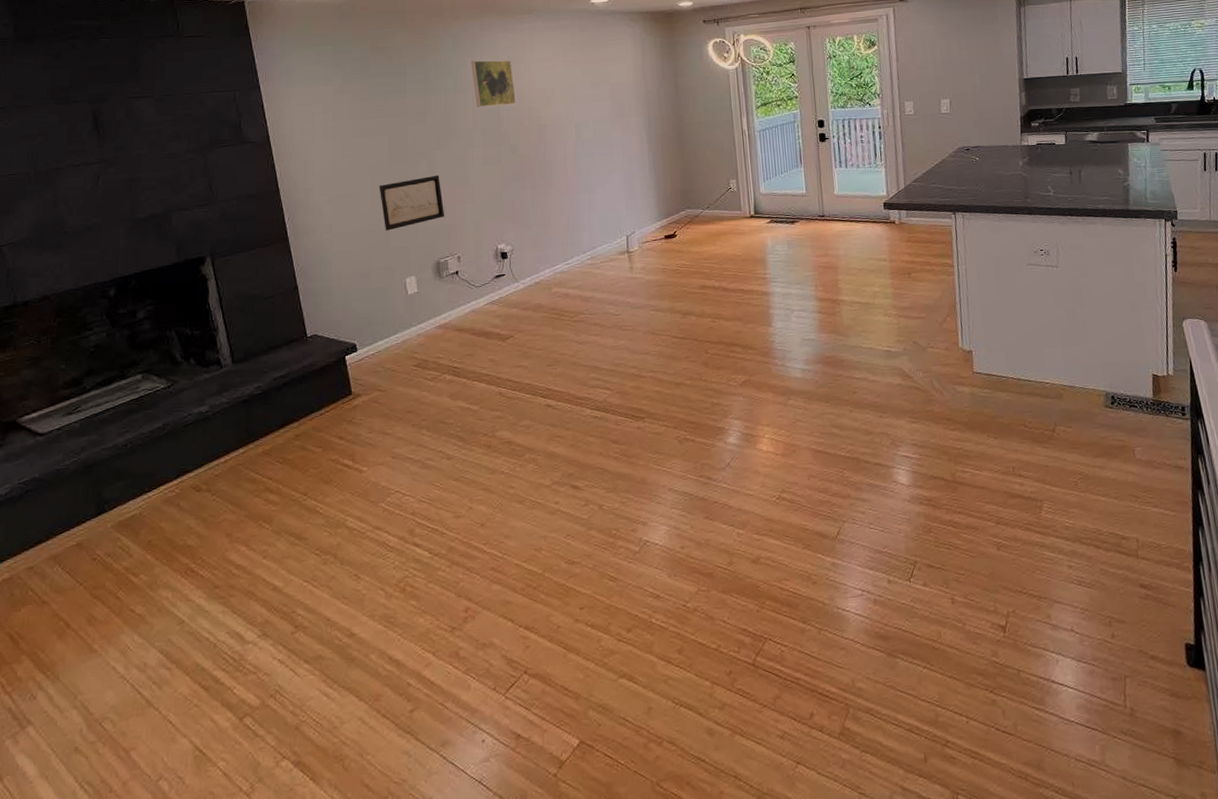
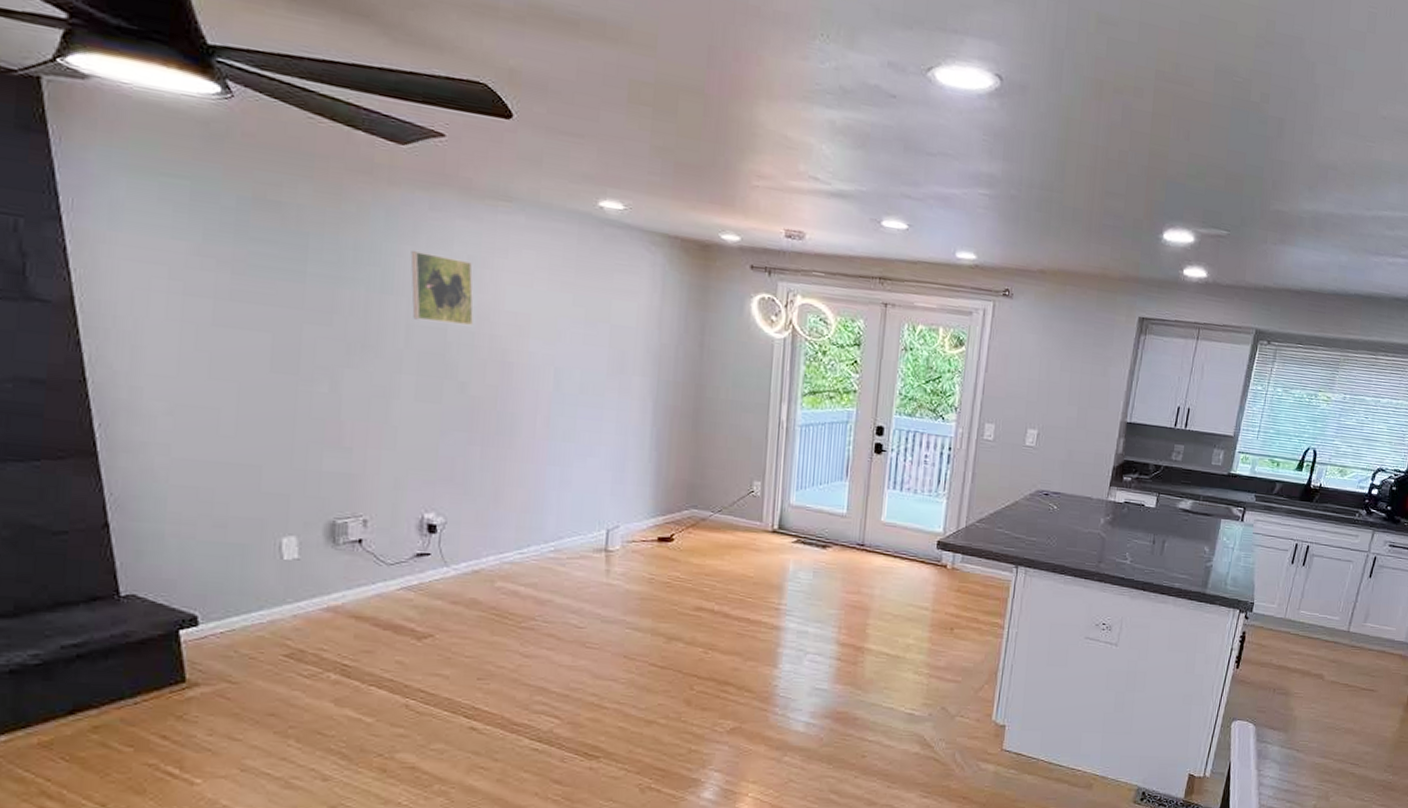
wall art: present [379,174,445,231] -> none [250,401,350,469]

